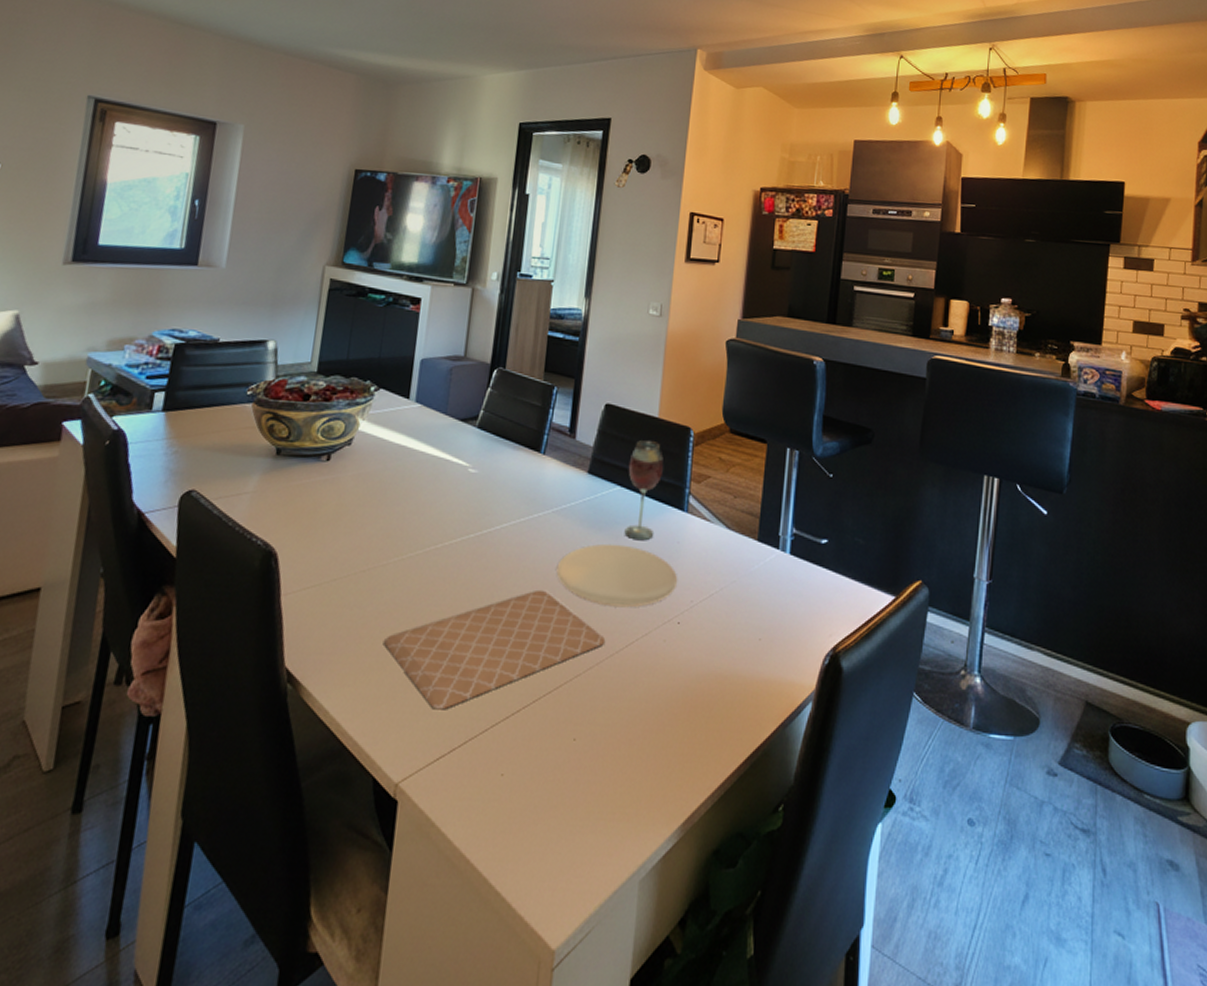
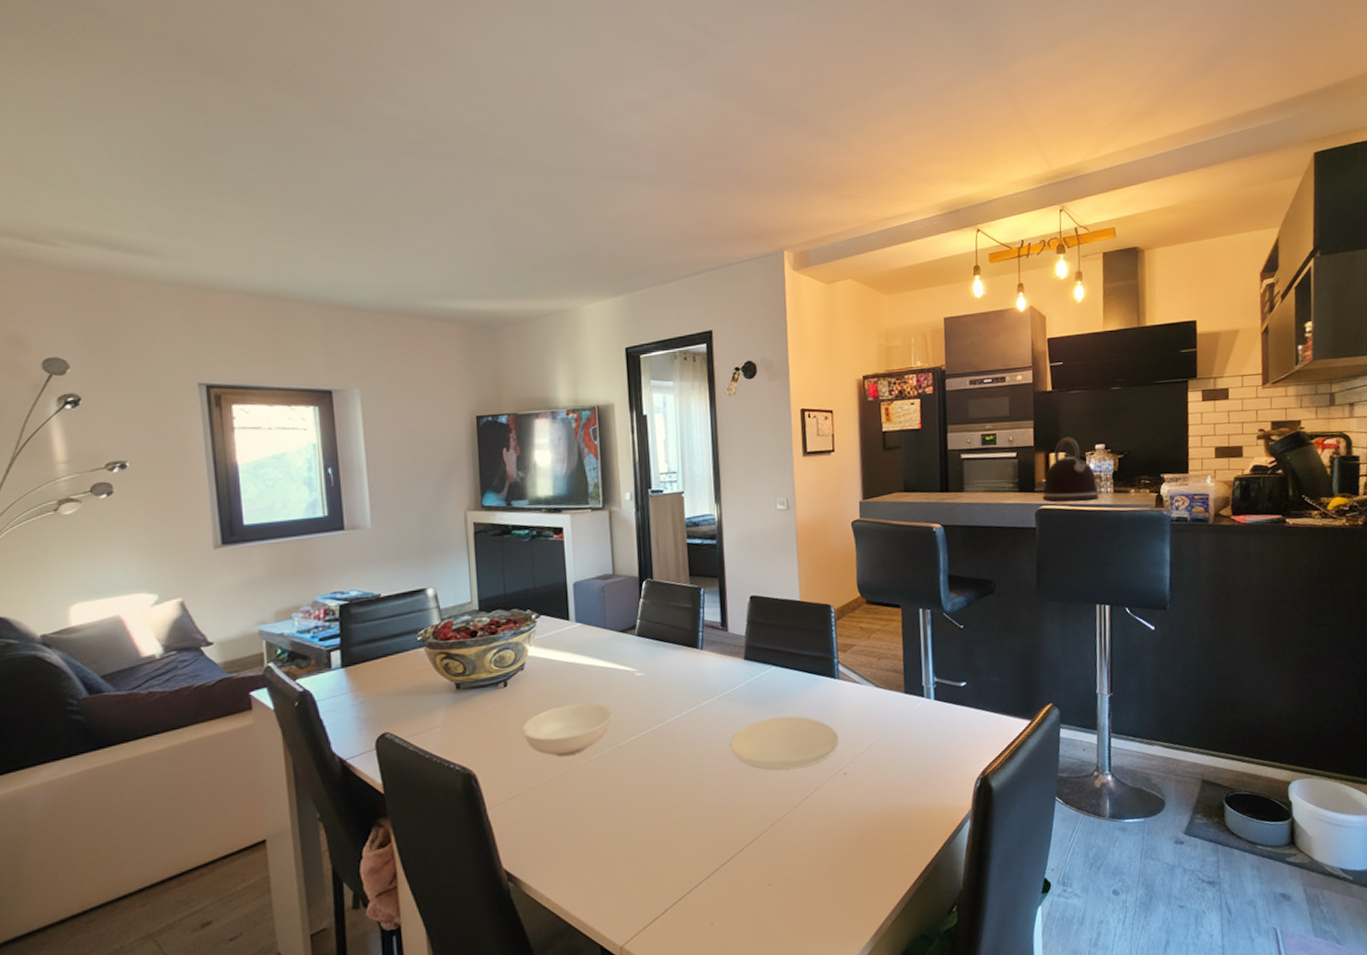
bowl: none [336,491,436,550] -> present [522,702,612,757]
placemat: present [384,589,606,710] -> none [588,766,784,881]
wineglass: present [624,440,664,541] -> none [779,622,812,710]
kettle: none [937,284,1000,358] -> present [1042,437,1099,502]

